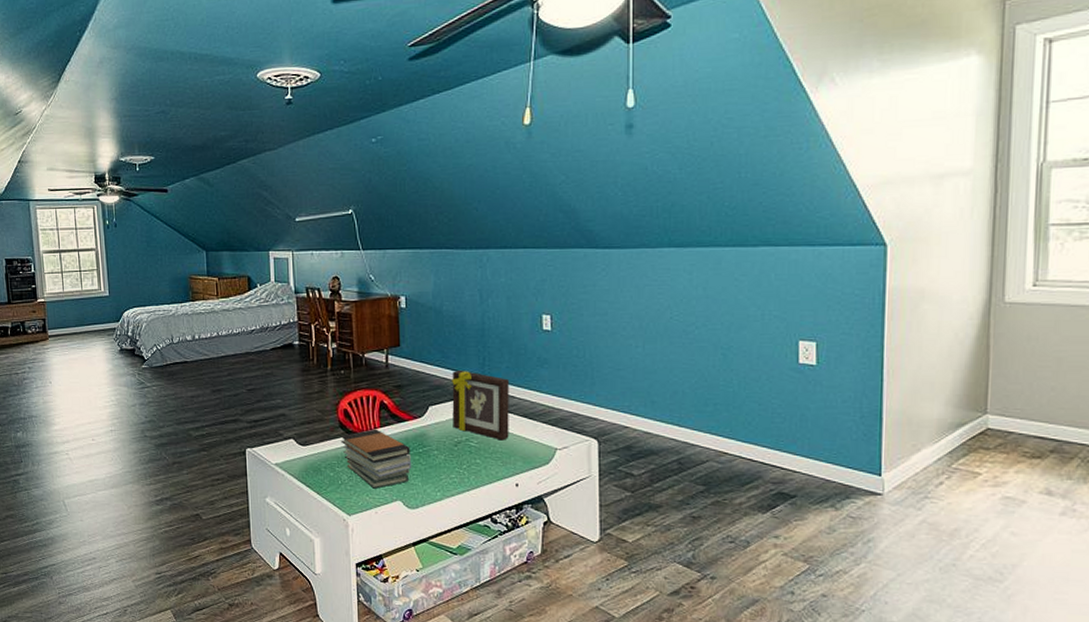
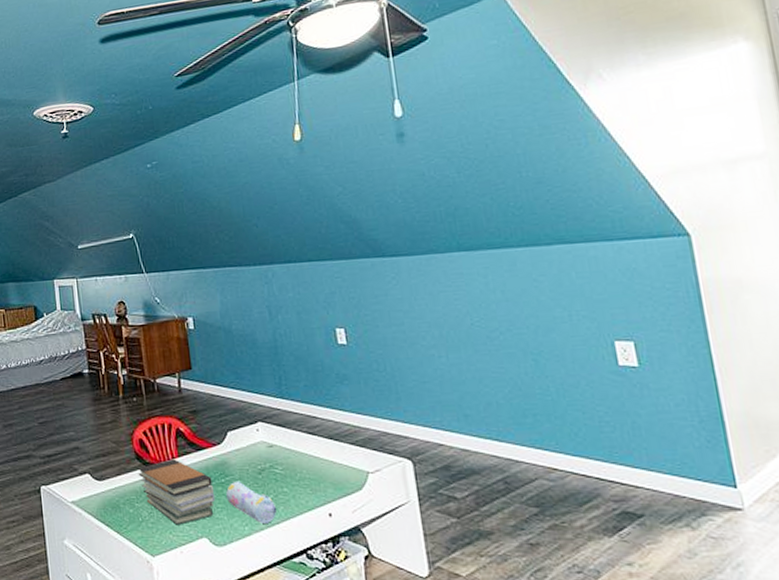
pencil case: none [423,451,468,490] -> present [226,481,277,523]
picture frame: present [452,369,509,441] -> none [248,391,316,466]

